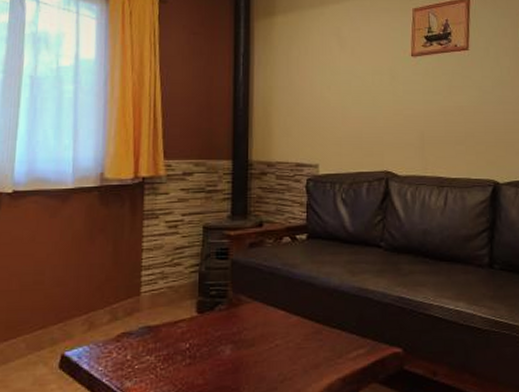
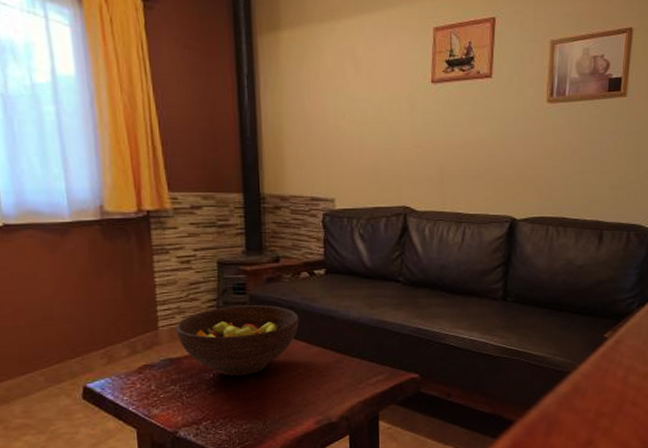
fruit bowl: none [157,270,279,347] -> present [176,305,299,377]

